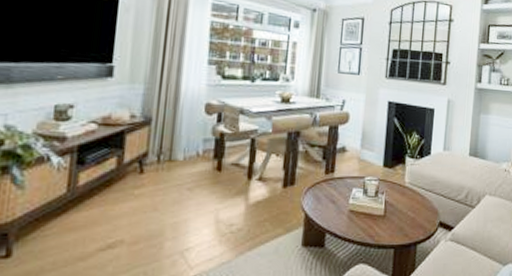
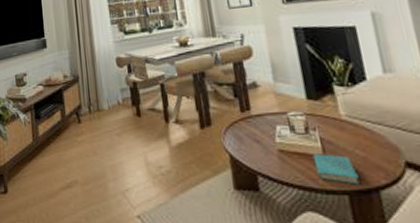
book: none [375,214,405,240] -> present [312,154,360,185]

